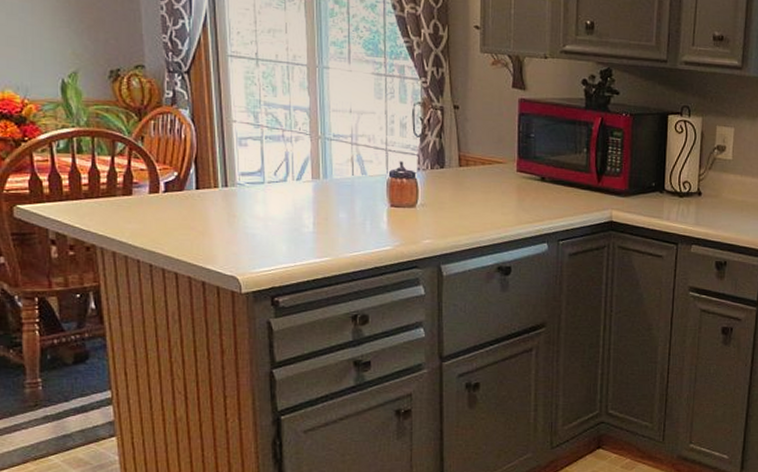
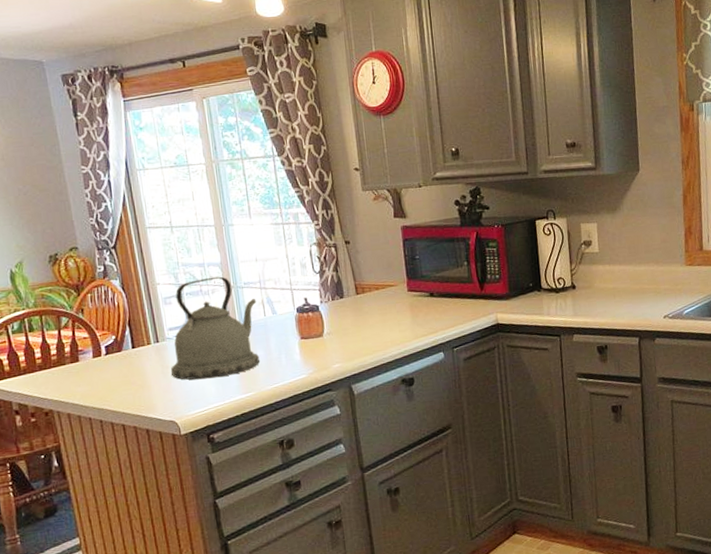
kettle: none [237,122,345,236] -> present [170,276,260,380]

